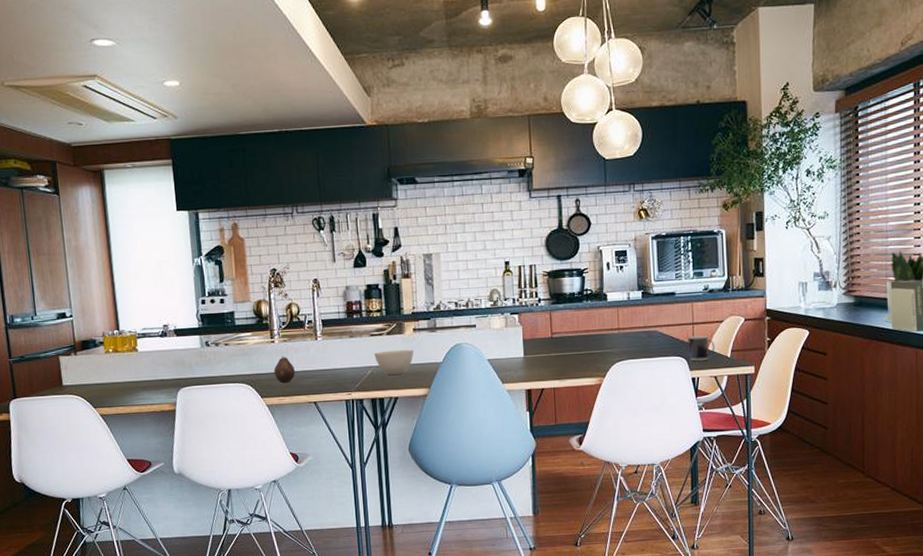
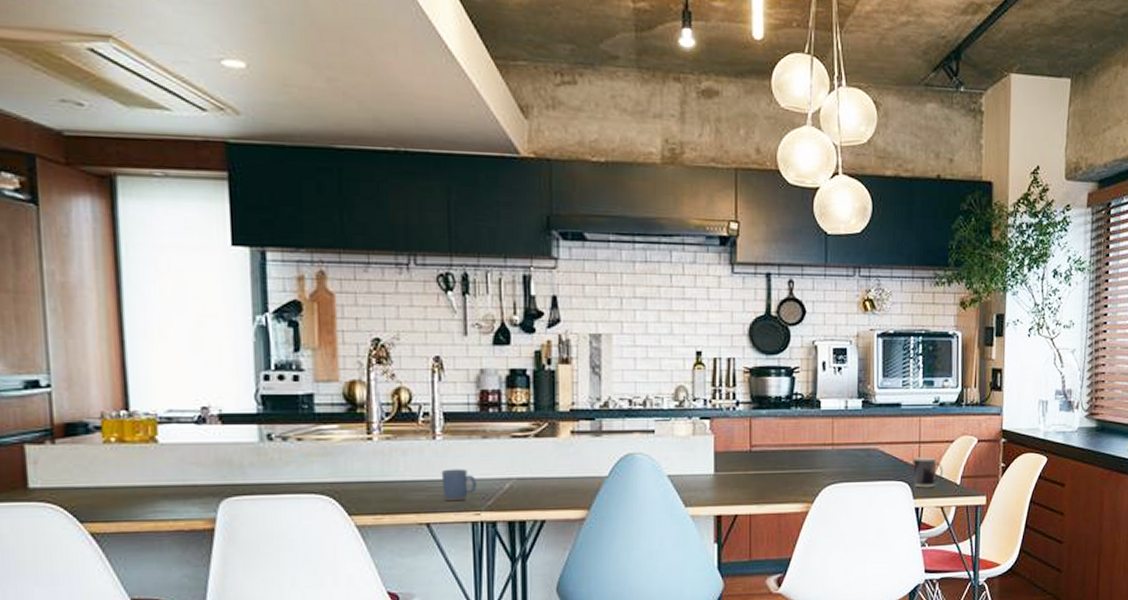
fruit: present [273,356,296,383] -> none [369,459,402,496]
mug: none [322,361,348,385] -> present [441,468,476,502]
bowl: present [374,349,414,376] -> none [515,457,570,492]

